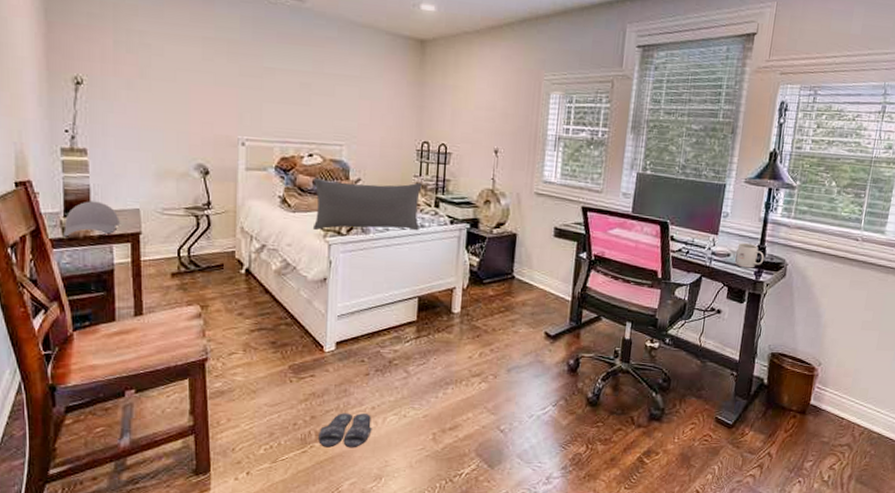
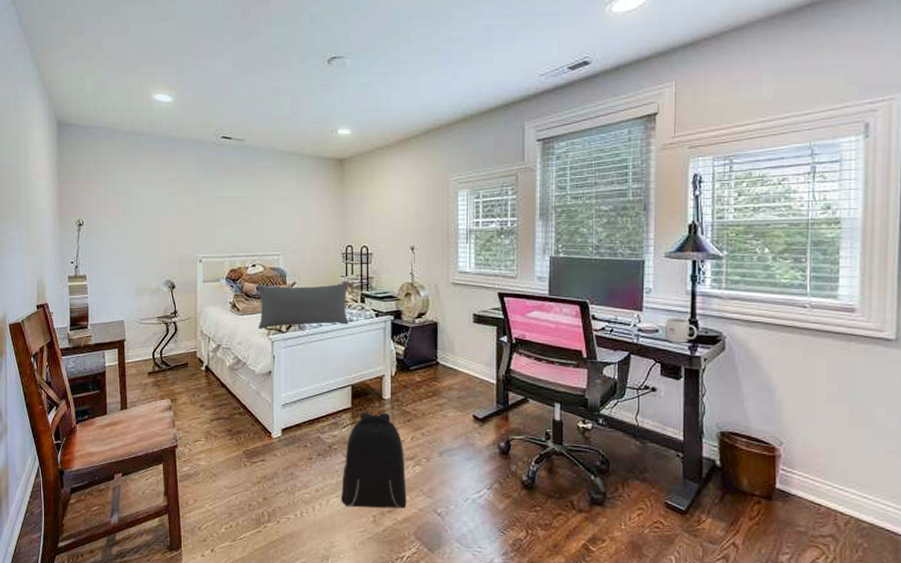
baseball cap: present [64,201,121,237] -> none [70,316,111,346]
slippers: present [318,413,372,448] -> none [271,495,317,529]
backpack: none [399,327,471,426] -> present [341,412,407,509]

